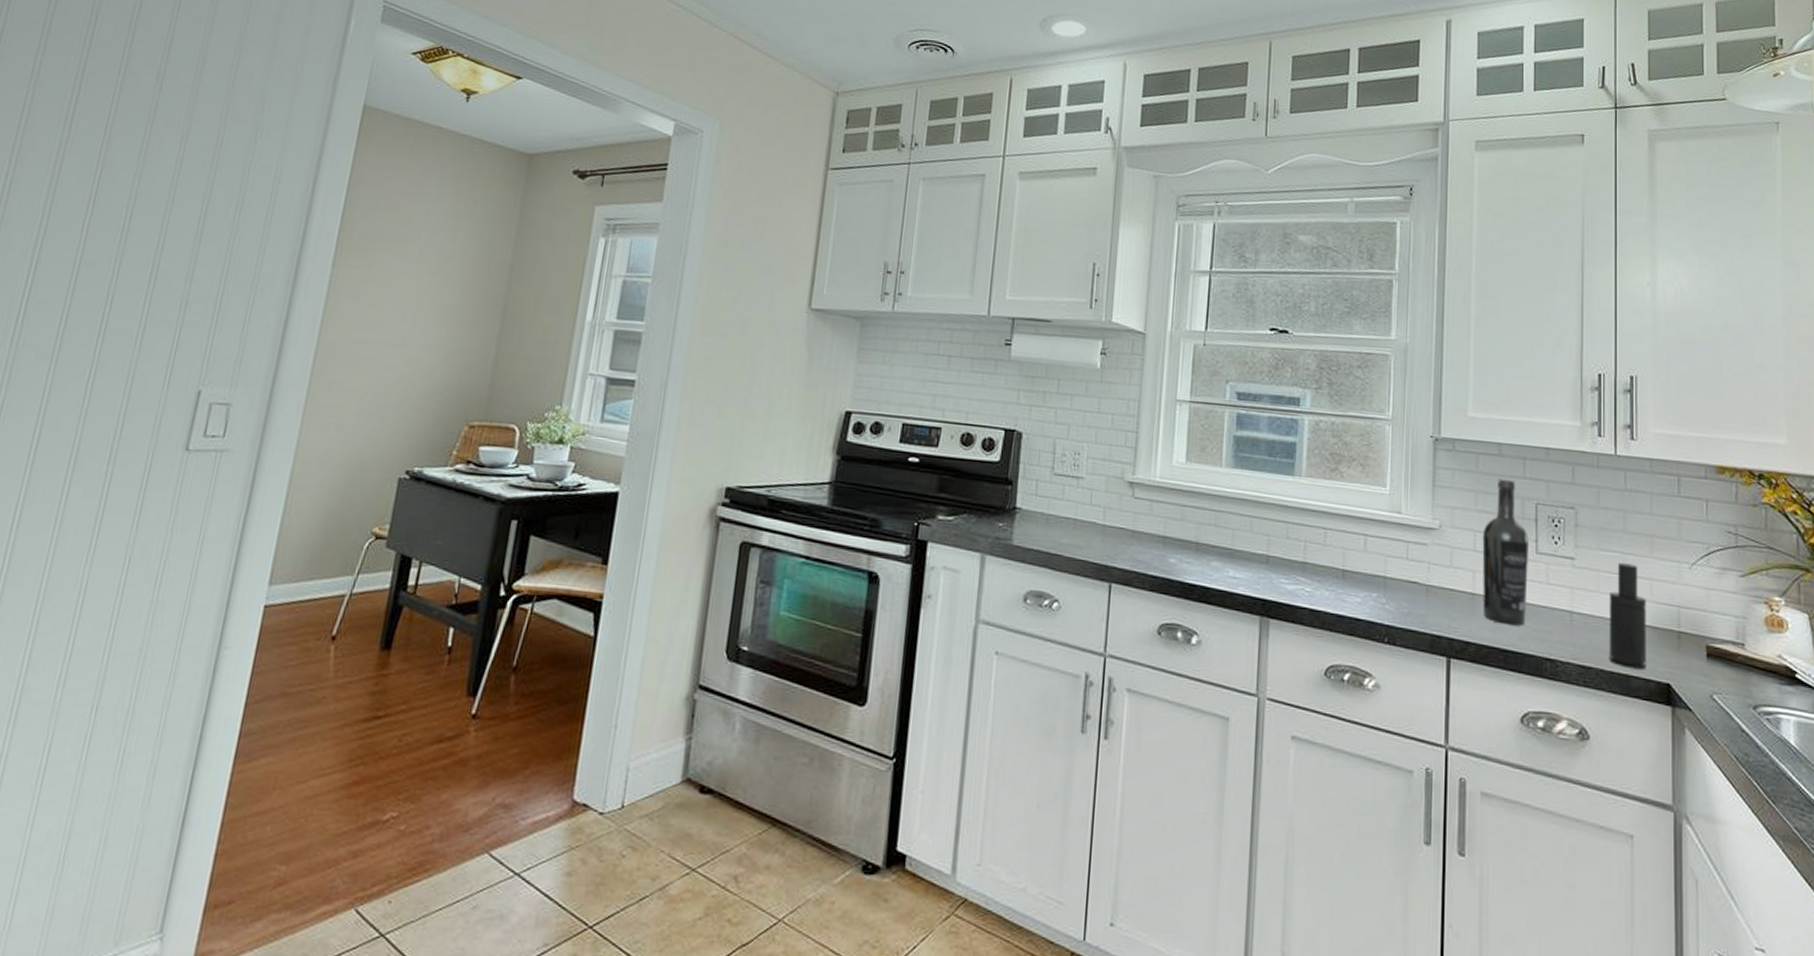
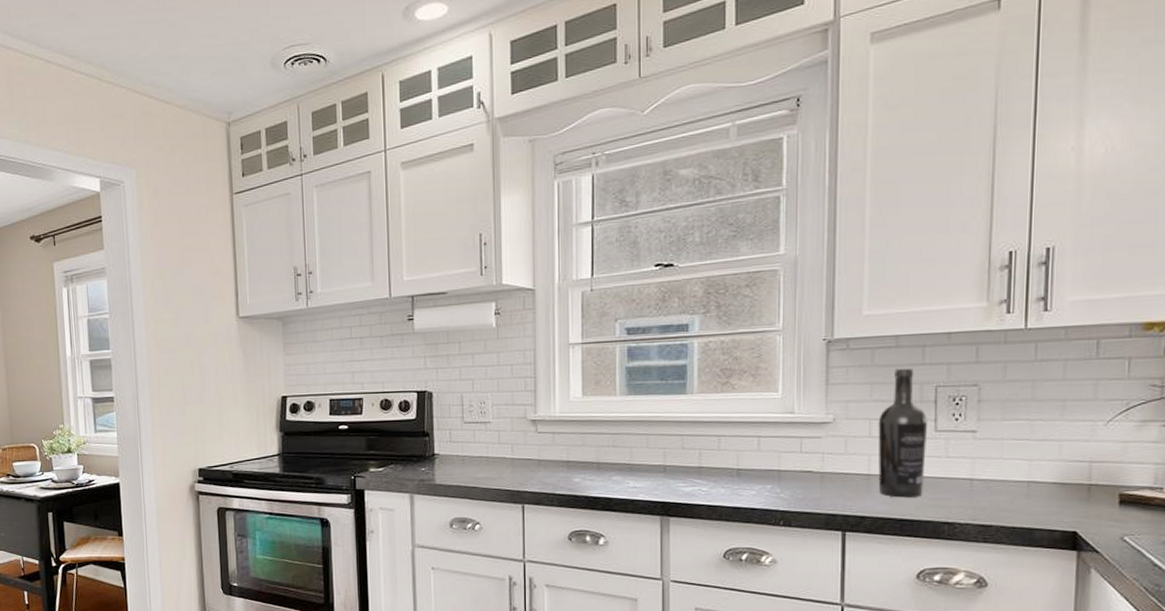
soap dispenser: present [1608,563,1646,670] -> none [1010,429,1054,523]

